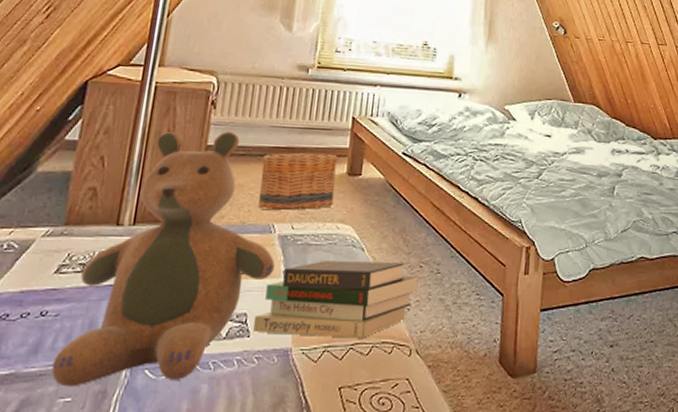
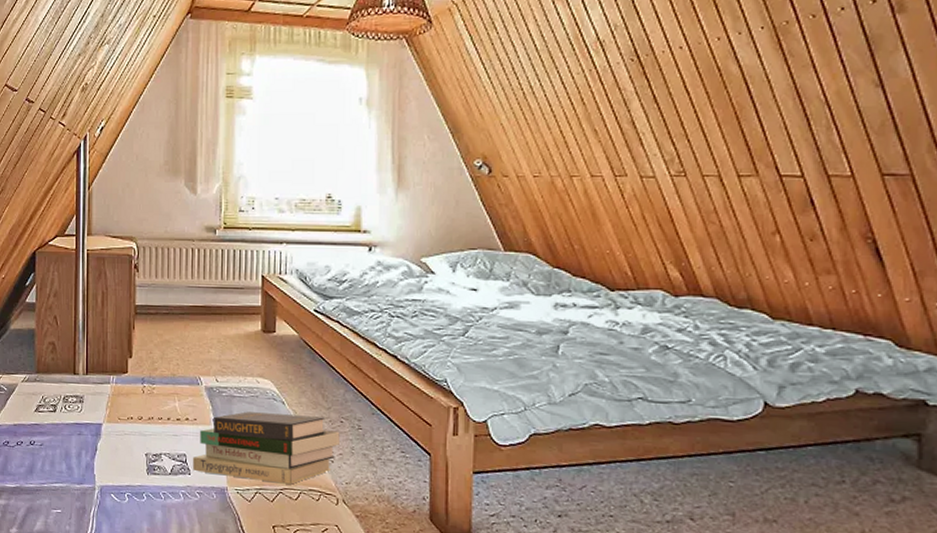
teddy bear: present [51,131,275,387] -> none [44,292,204,505]
basket: present [258,152,339,210] -> none [183,311,252,364]

